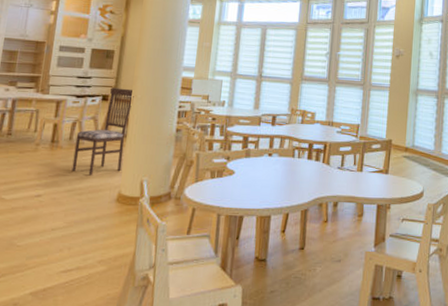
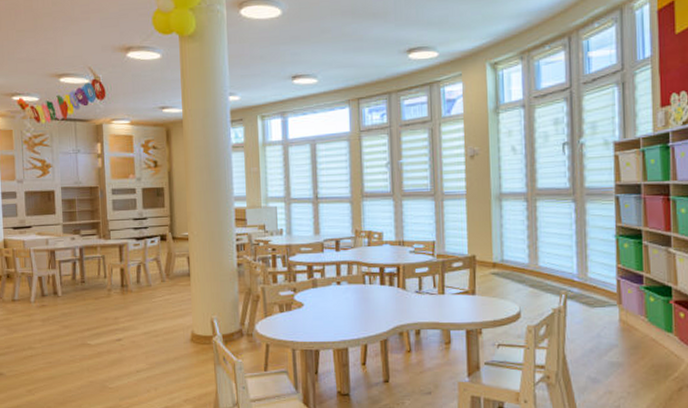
dining chair: present [71,87,134,176] -> none [143,226,191,317]

